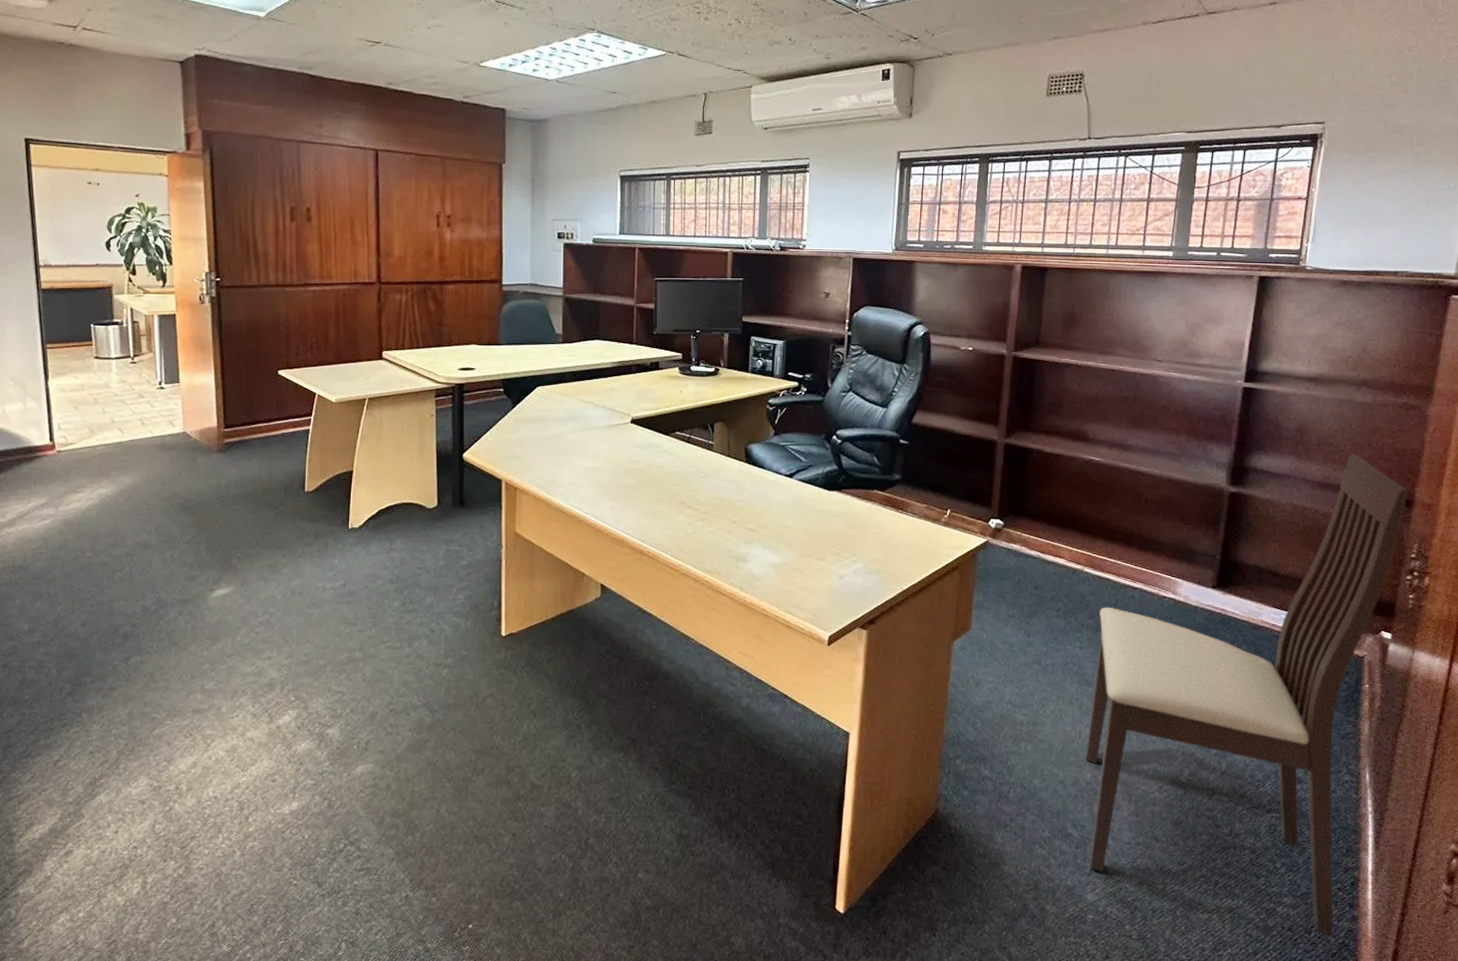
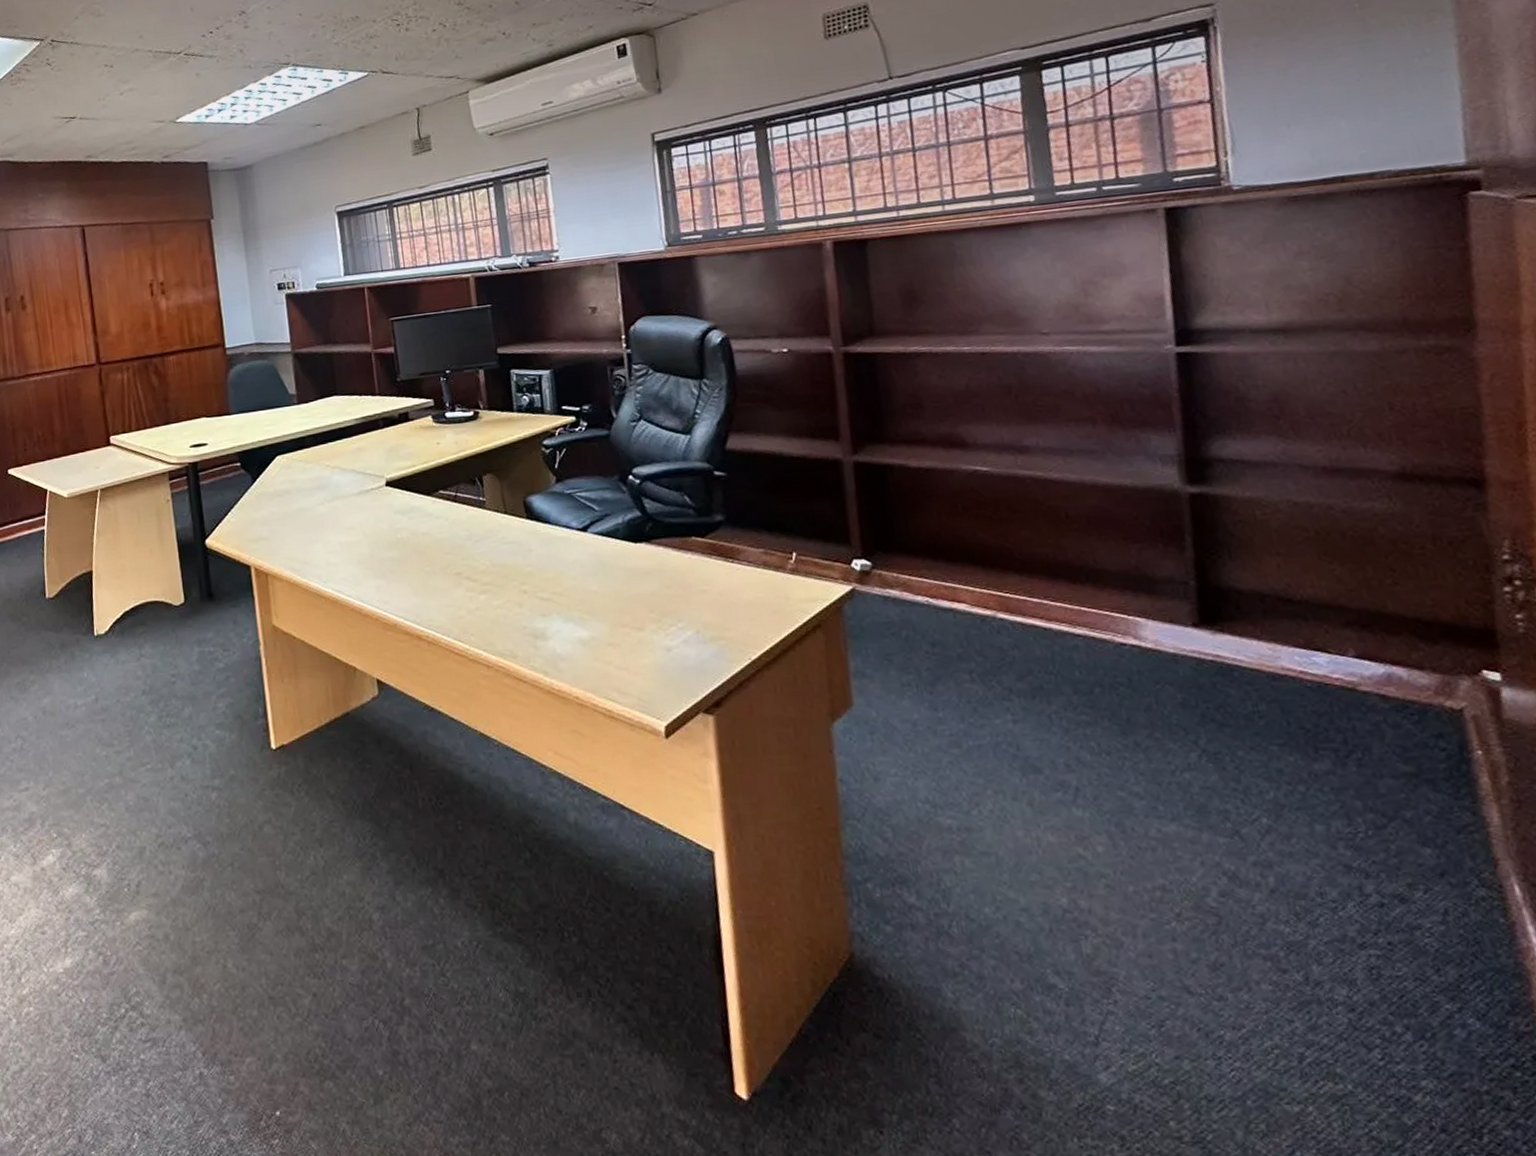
chair: present [1086,454,1408,938] -> none [1031,424,1524,1145]

